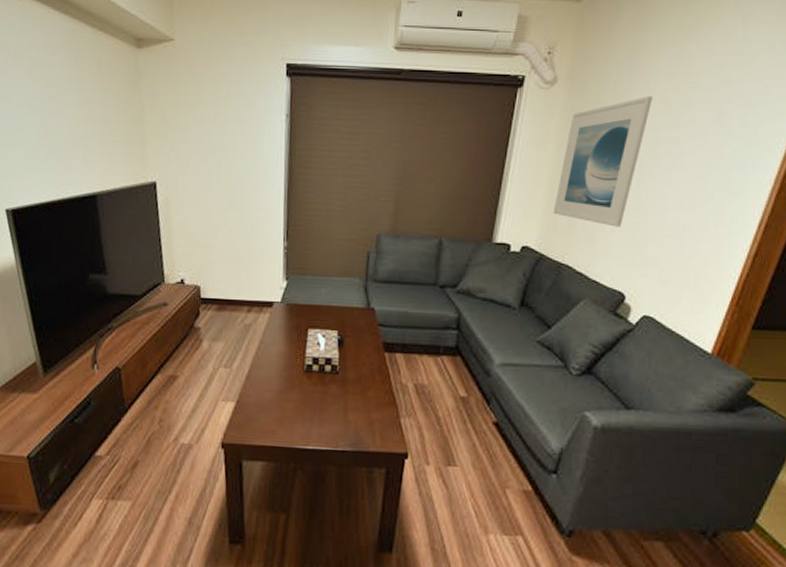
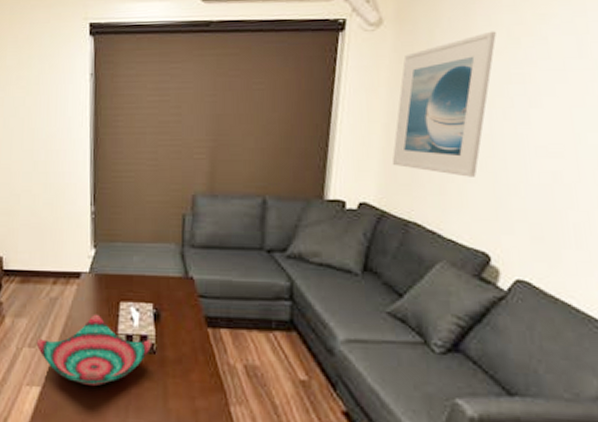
decorative bowl: none [231,339,336,402] -> present [36,314,152,387]

